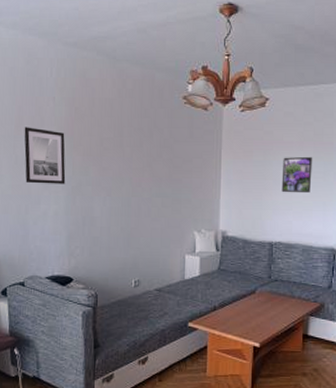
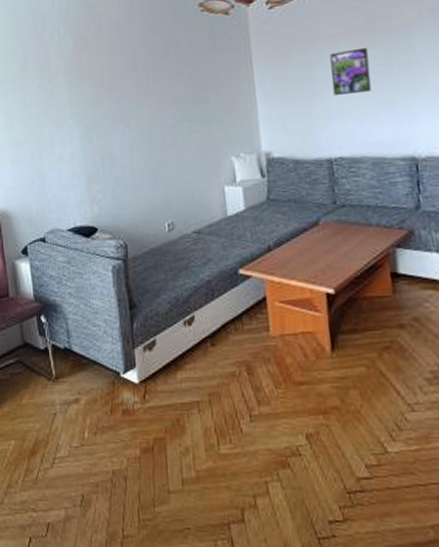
wall art: present [24,127,66,184] -> none [30,65,79,126]

